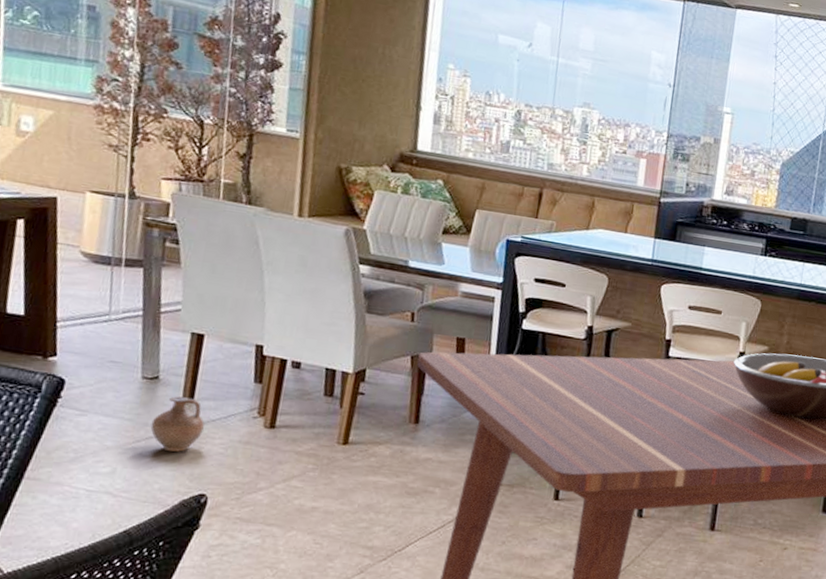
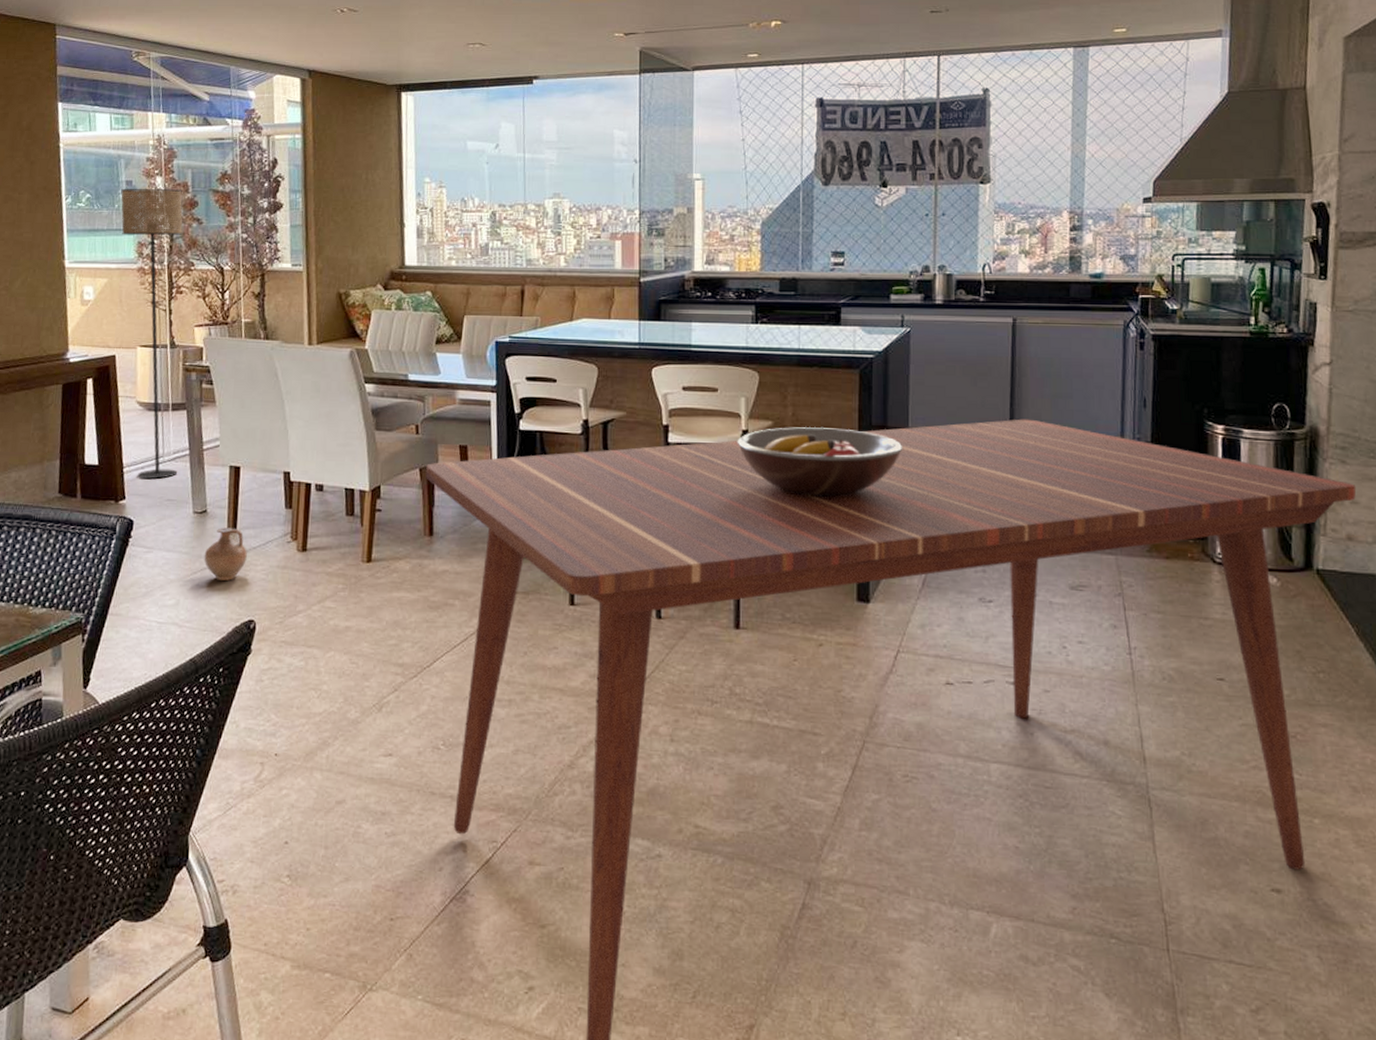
floor lamp: none [74,13,160,338] -> present [121,188,183,479]

